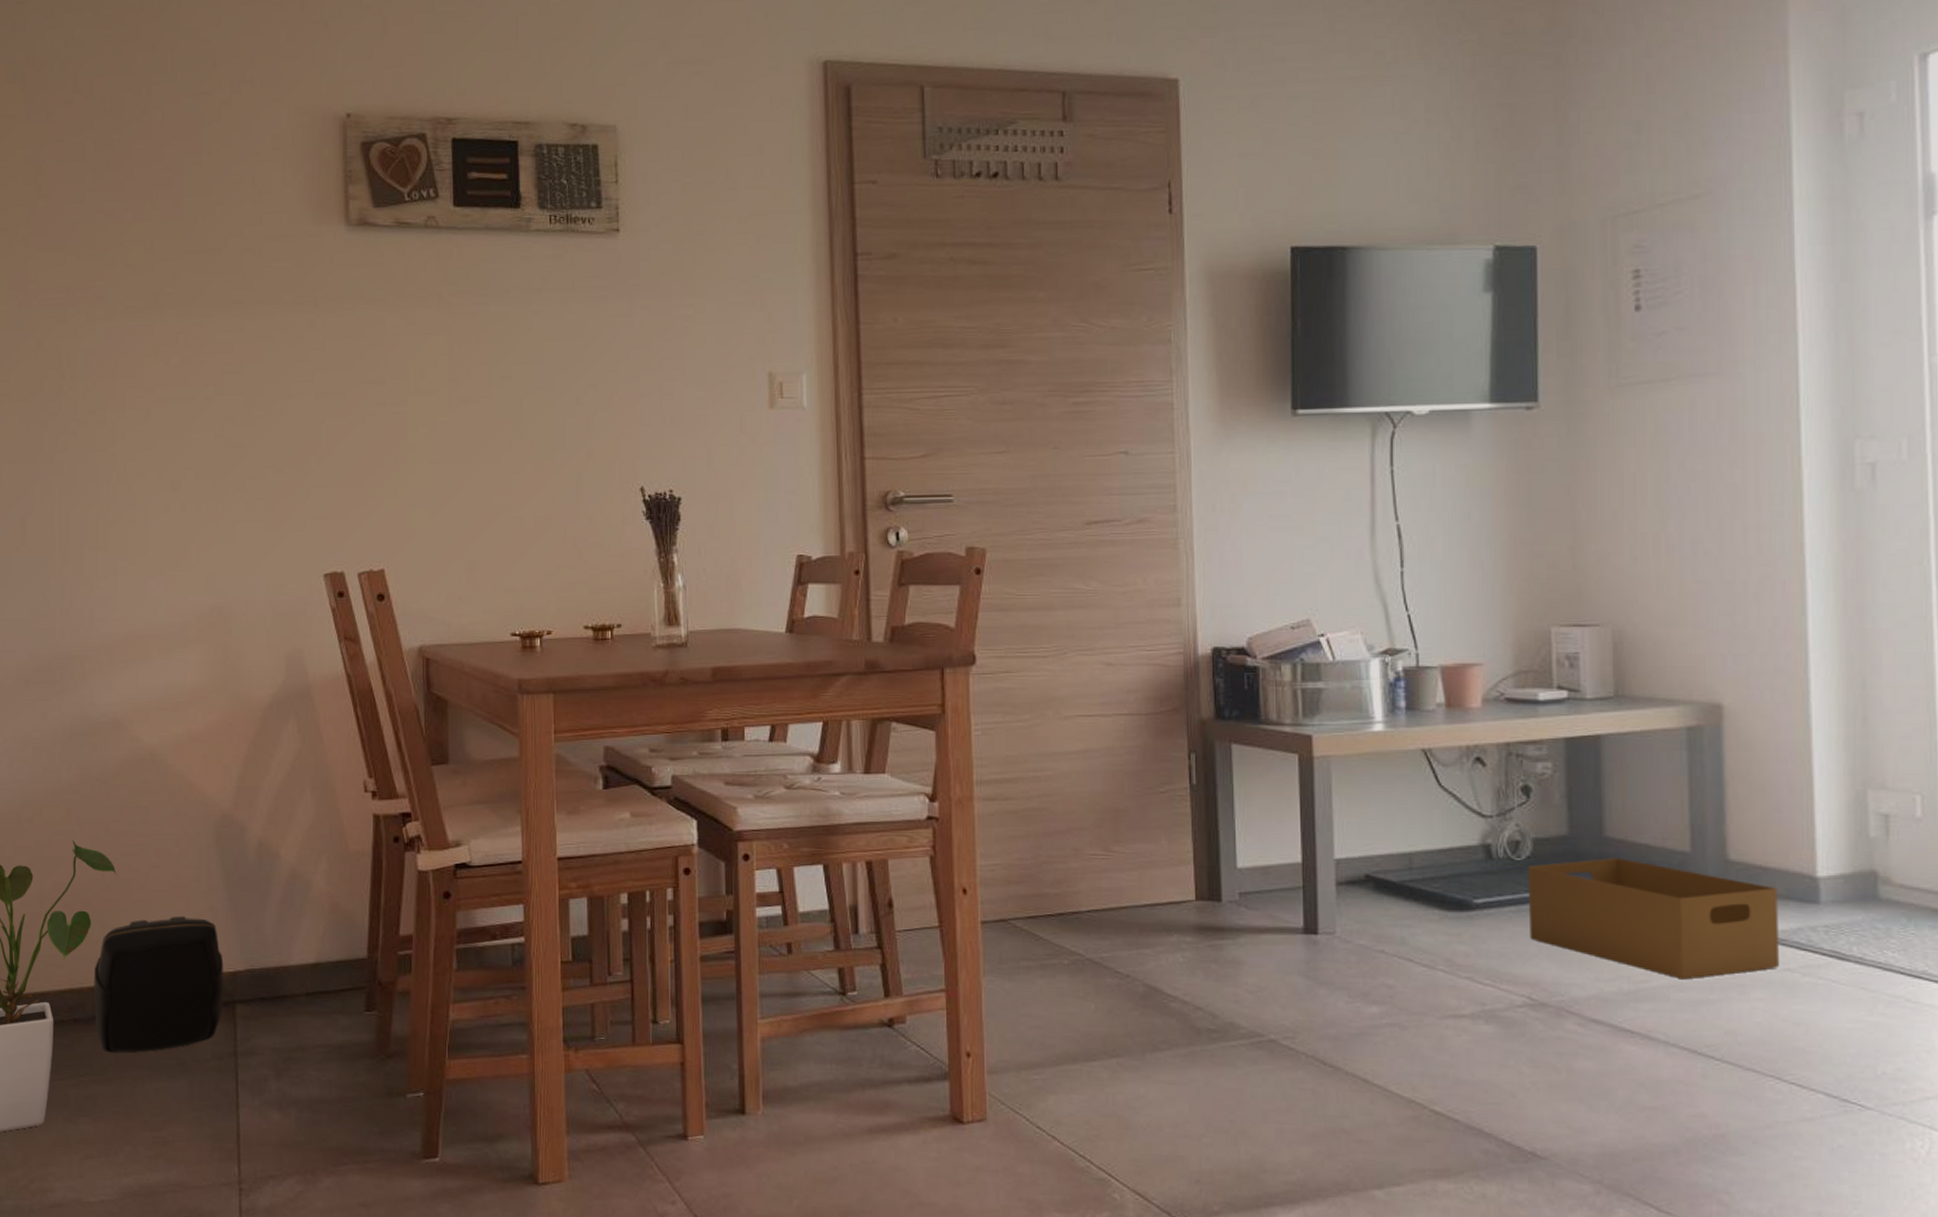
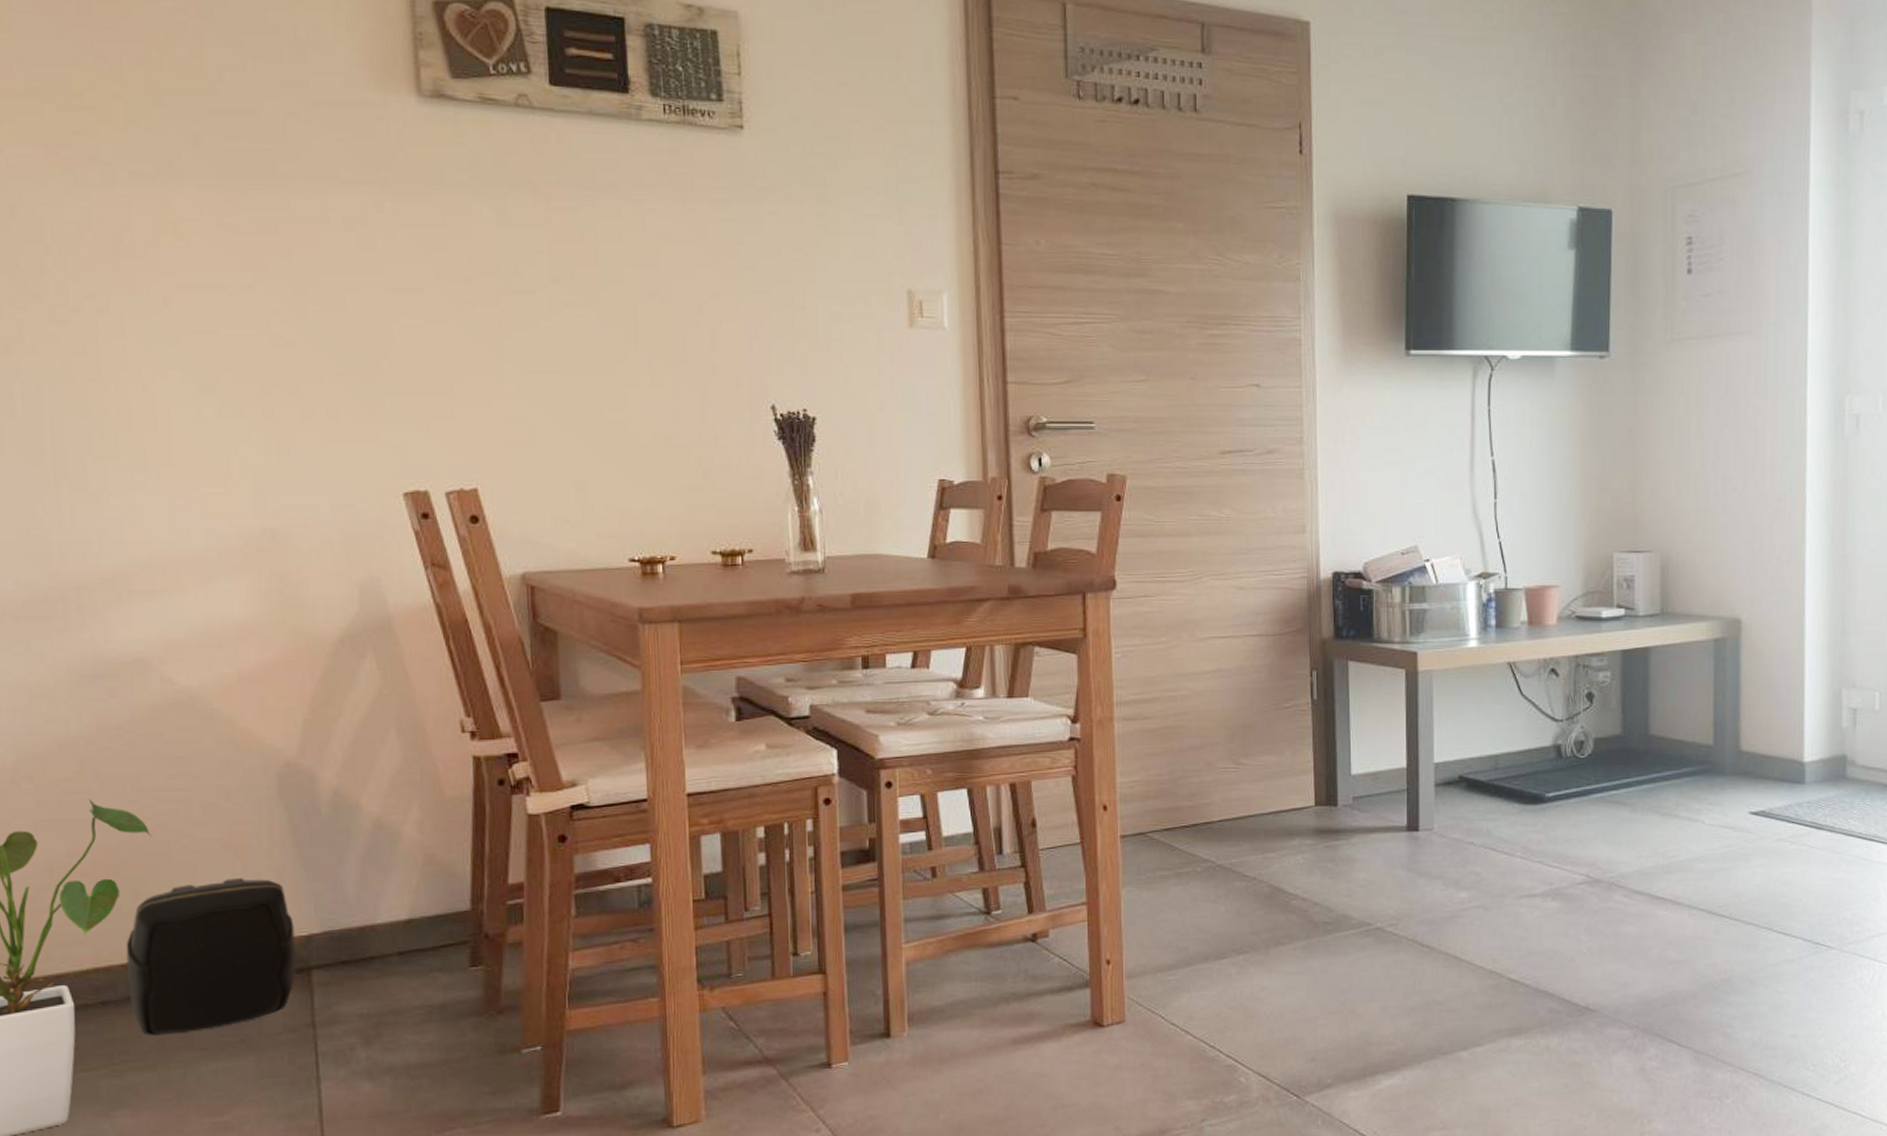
storage basket: present [1527,858,1779,980] -> none [1589,753,1776,853]

